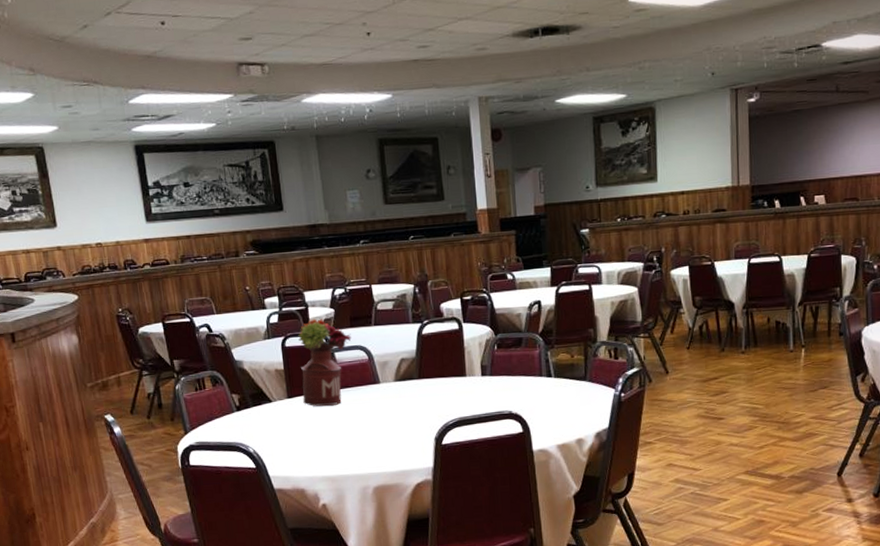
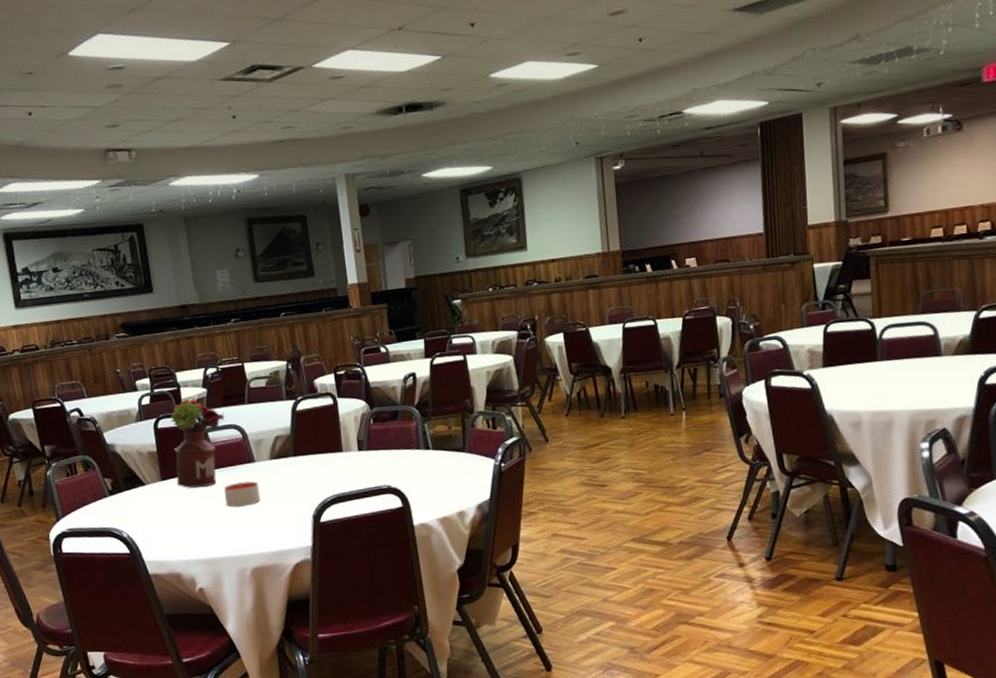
candle: none [349,402,384,427] -> present [224,481,261,507]

